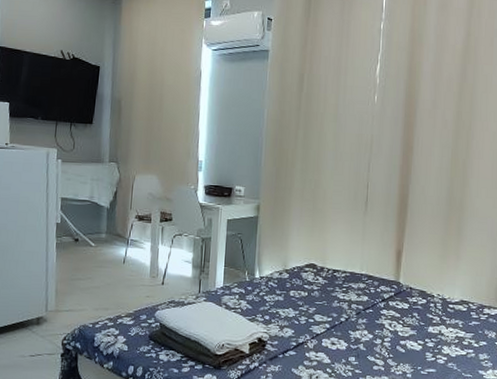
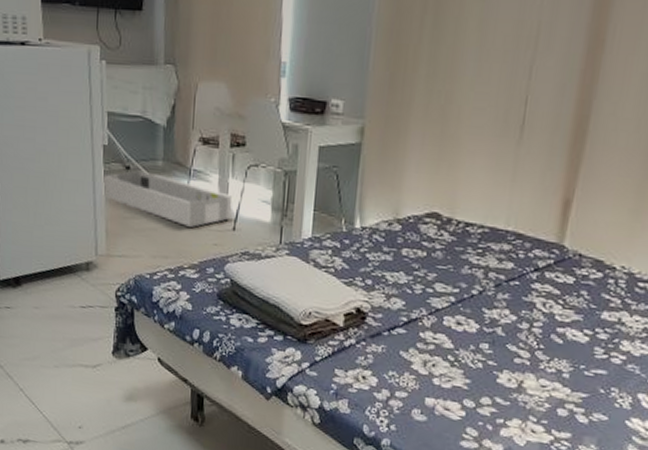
architectural model: none [55,241,162,284] -> present [103,170,233,227]

